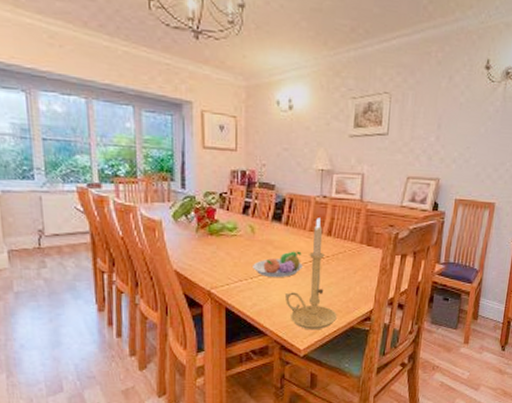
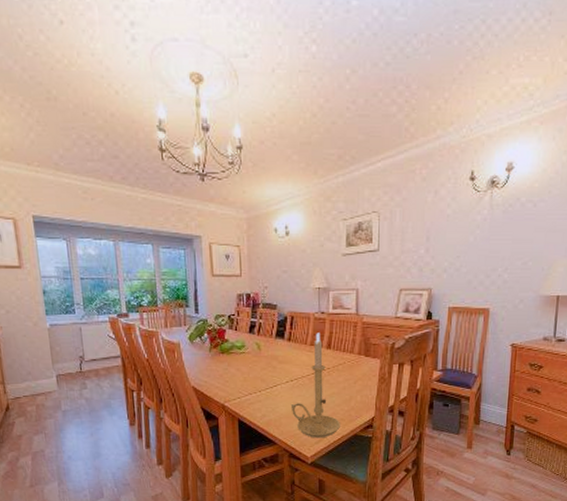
fruit bowl: present [253,251,303,277] -> none [260,364,306,389]

